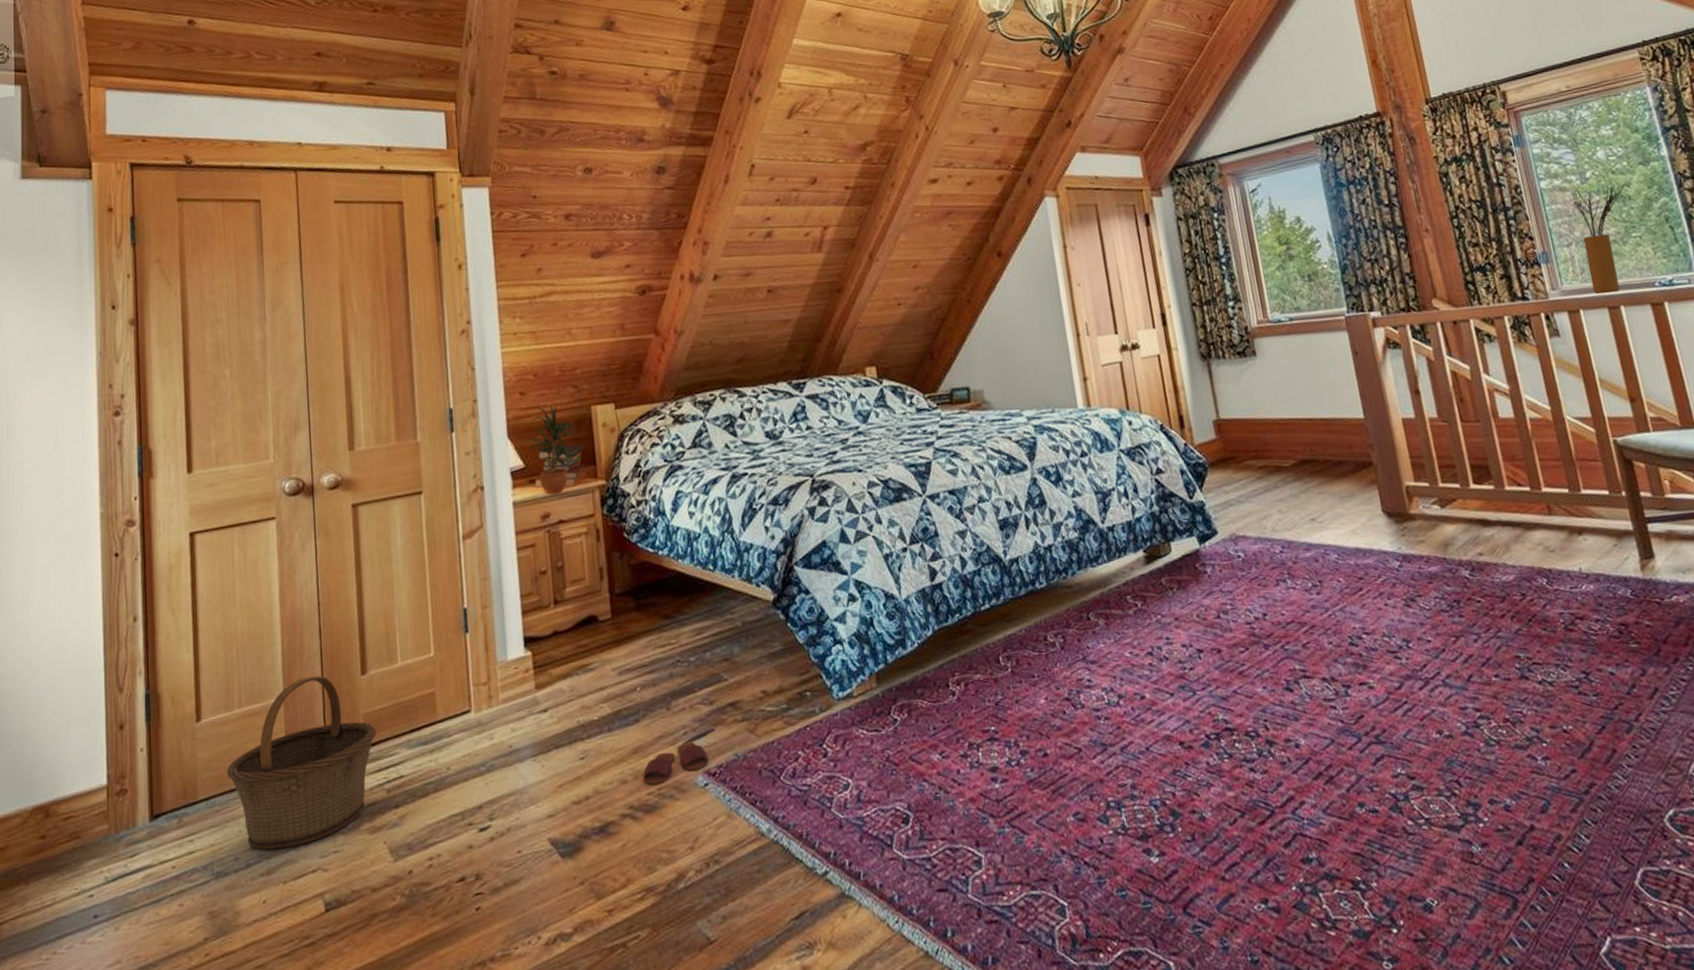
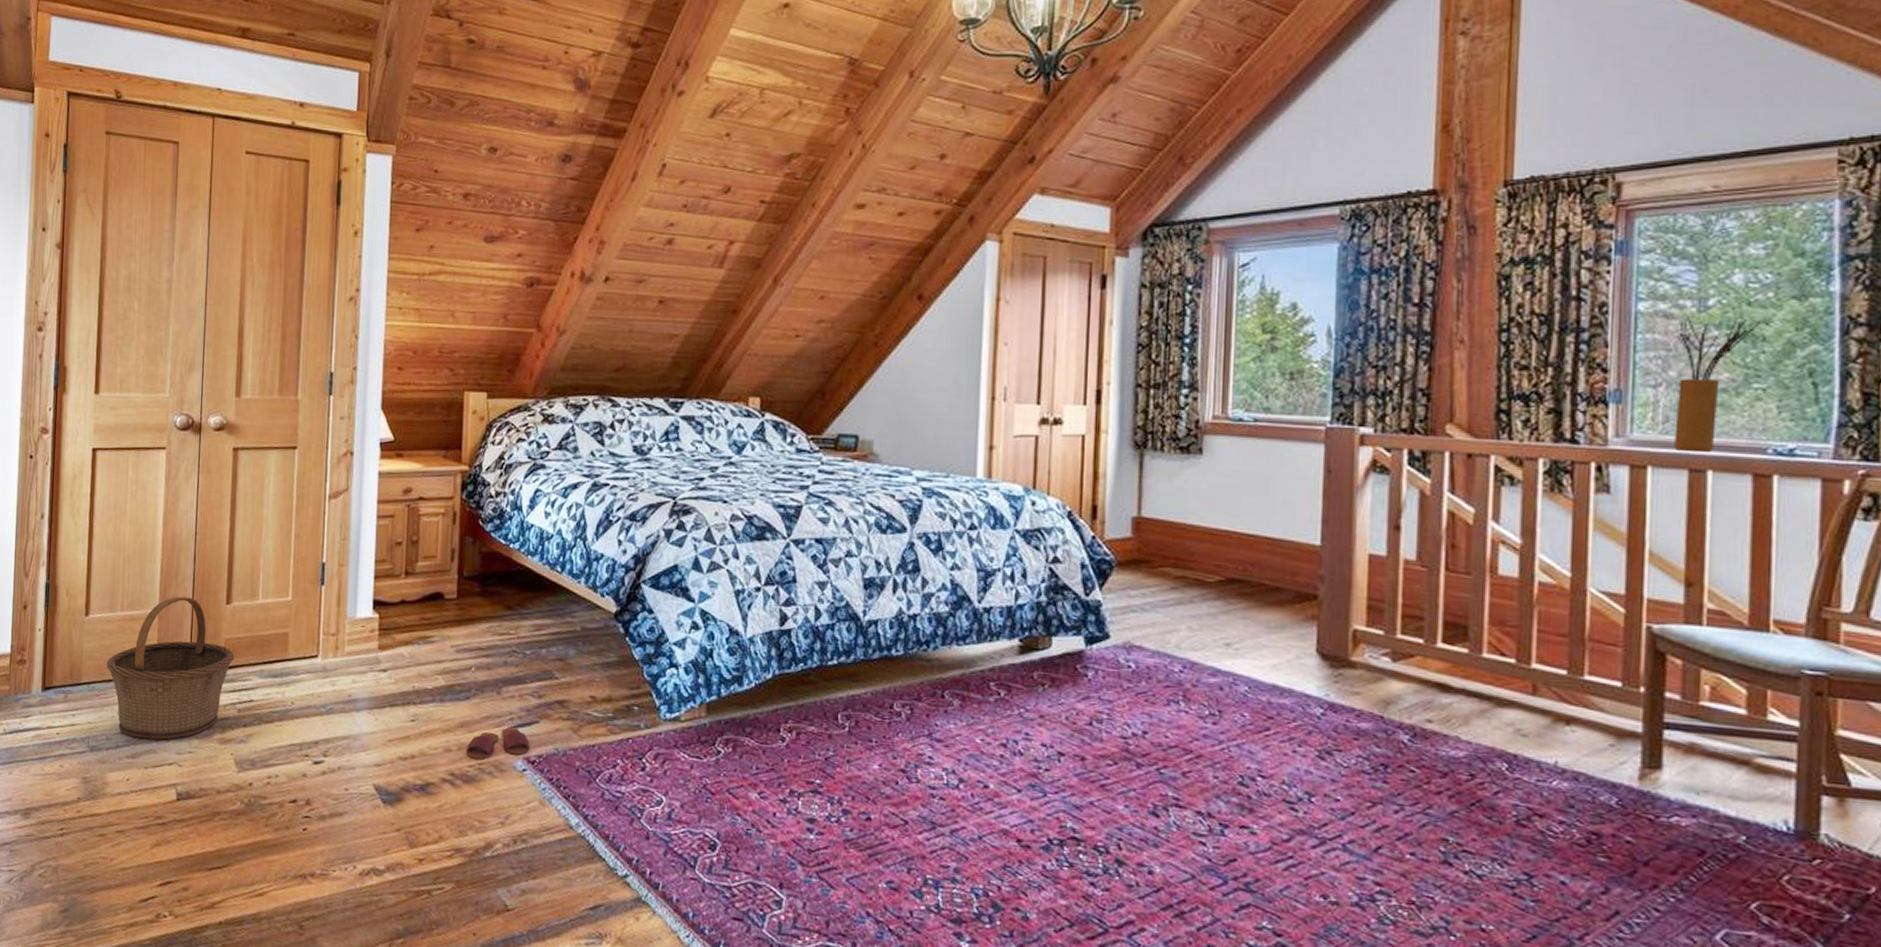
potted plant: present [529,405,581,495] -> none [400,383,451,472]
books: present [534,444,586,489] -> none [401,424,451,467]

